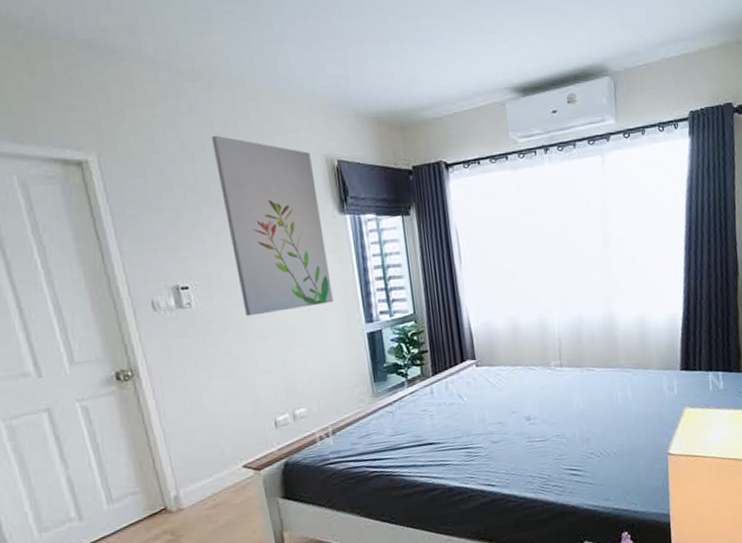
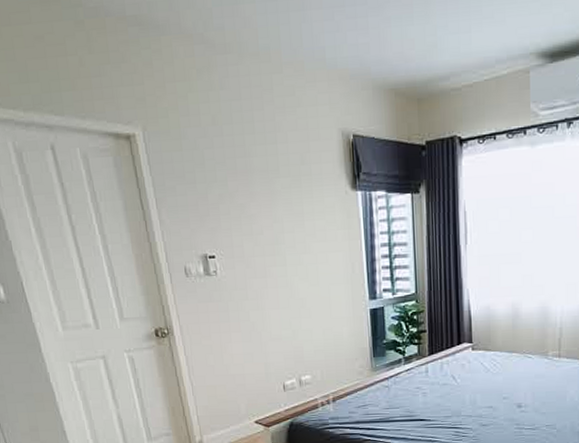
wall art: present [211,135,334,317] -> none [239,109,341,287]

